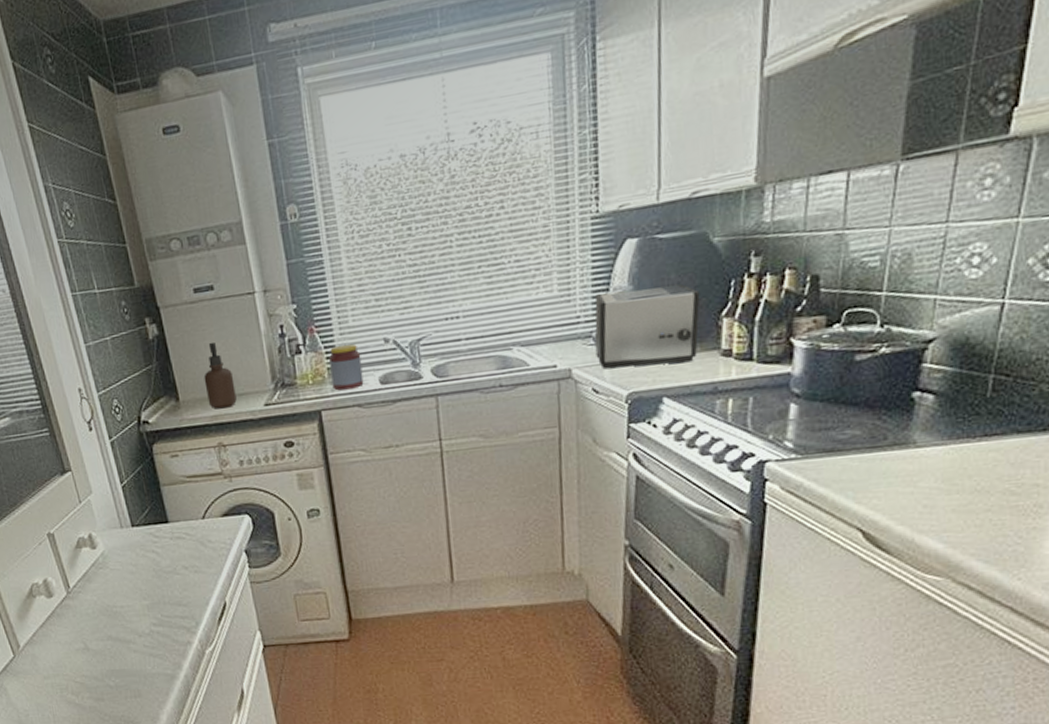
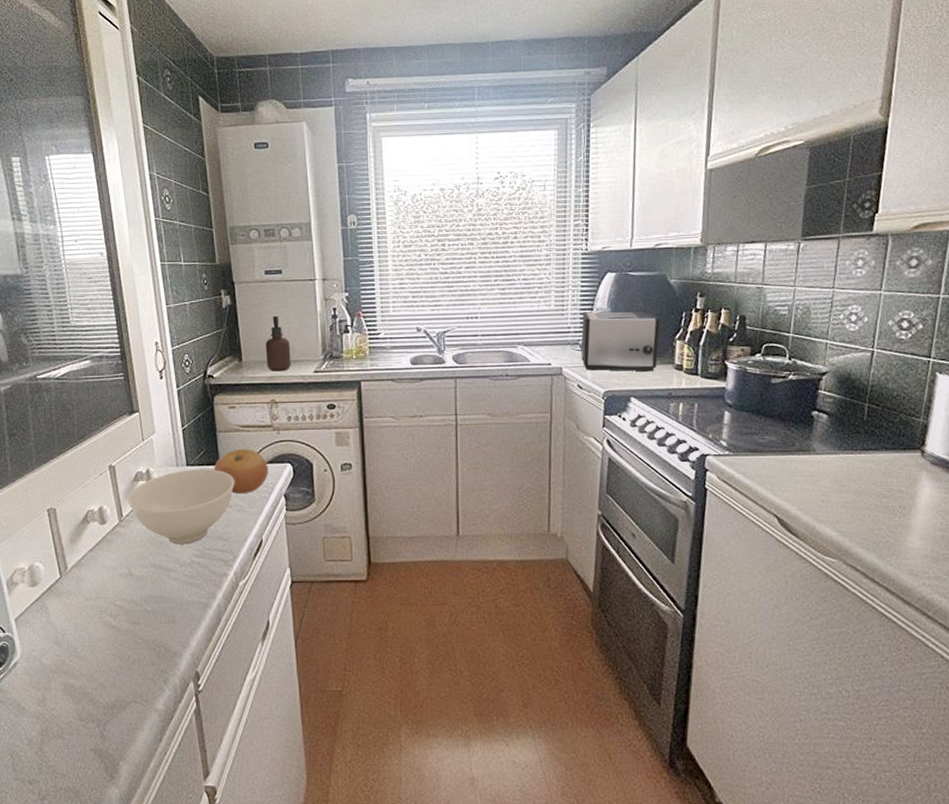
bowl: none [72,528,188,614] -> present [127,469,235,544]
fruit: none [161,501,225,554] -> present [213,448,269,493]
jar: present [329,344,364,390] -> none [371,329,398,366]

